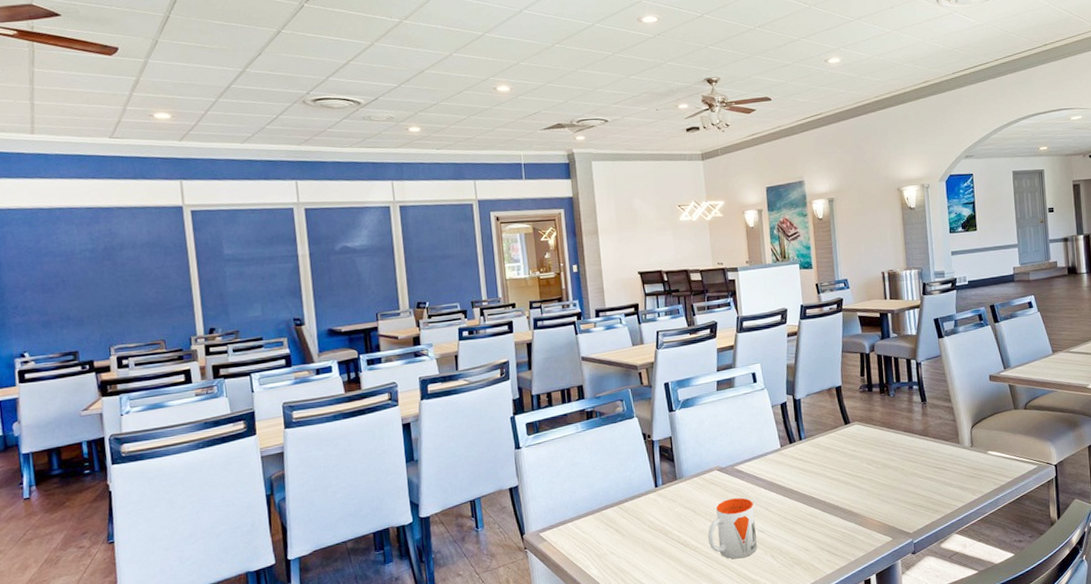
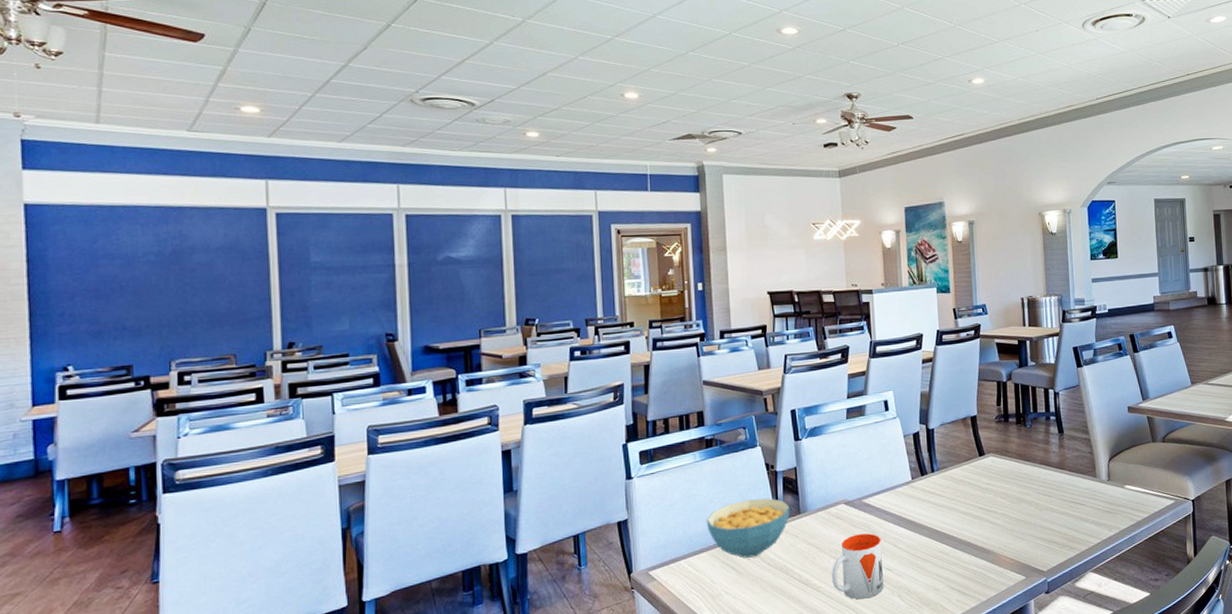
cereal bowl: none [589,465,667,521] -> present [706,498,790,558]

